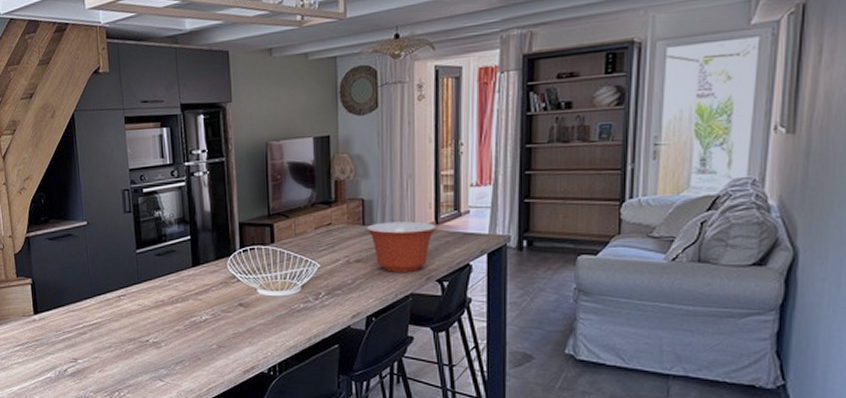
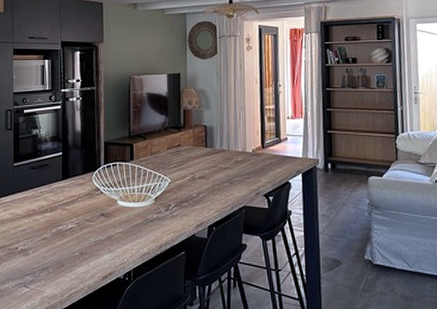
mixing bowl: present [366,221,438,272] -> none [208,145,264,188]

